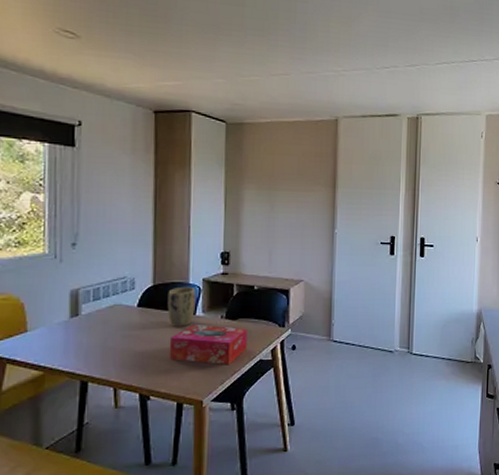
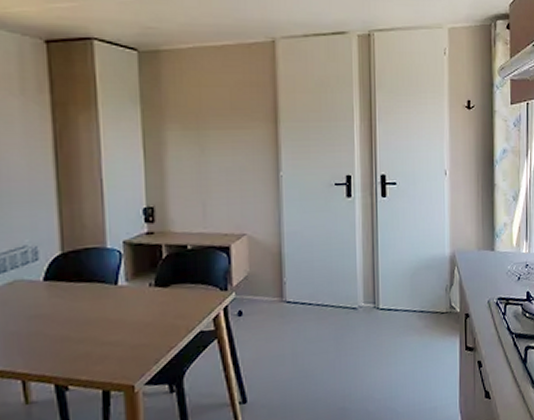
plant pot: present [167,286,196,327] -> none [80,251,117,302]
tissue box: present [169,324,247,365] -> none [87,295,183,341]

